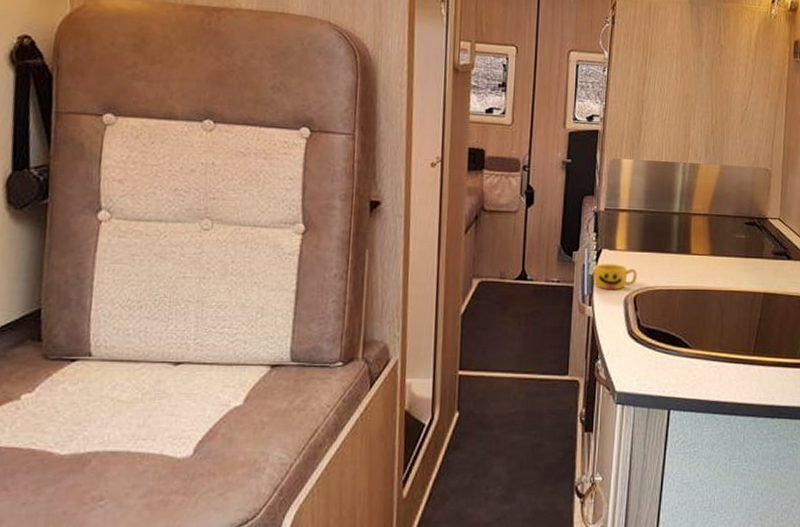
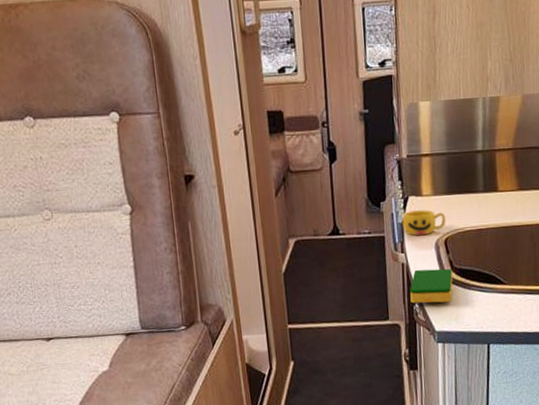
dish sponge: none [593,324,638,361] -> present [410,268,453,304]

